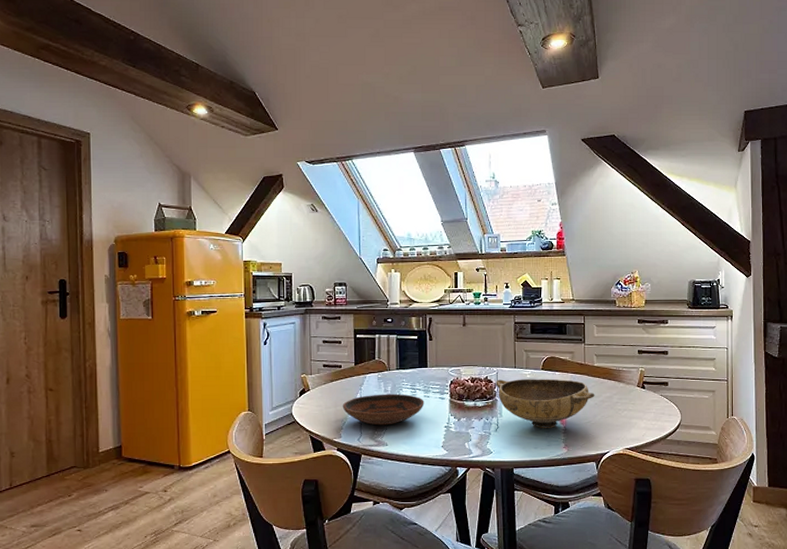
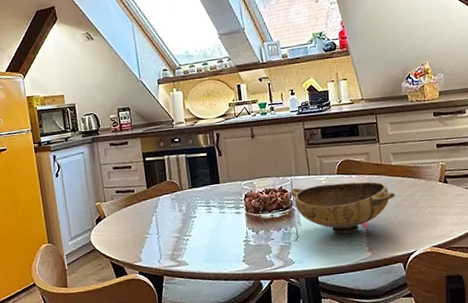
bowl: present [342,393,424,426] -> none [139,212,221,246]

